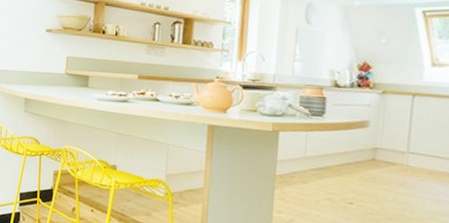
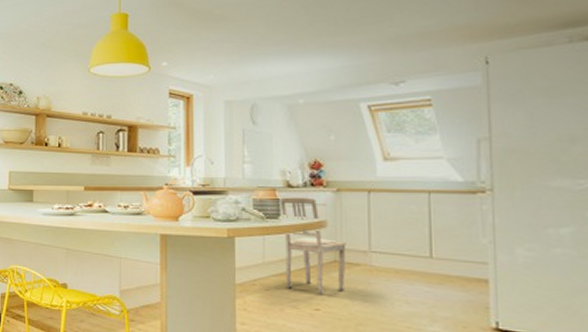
dining chair: none [324,96,386,190] -> present [280,197,346,295]

